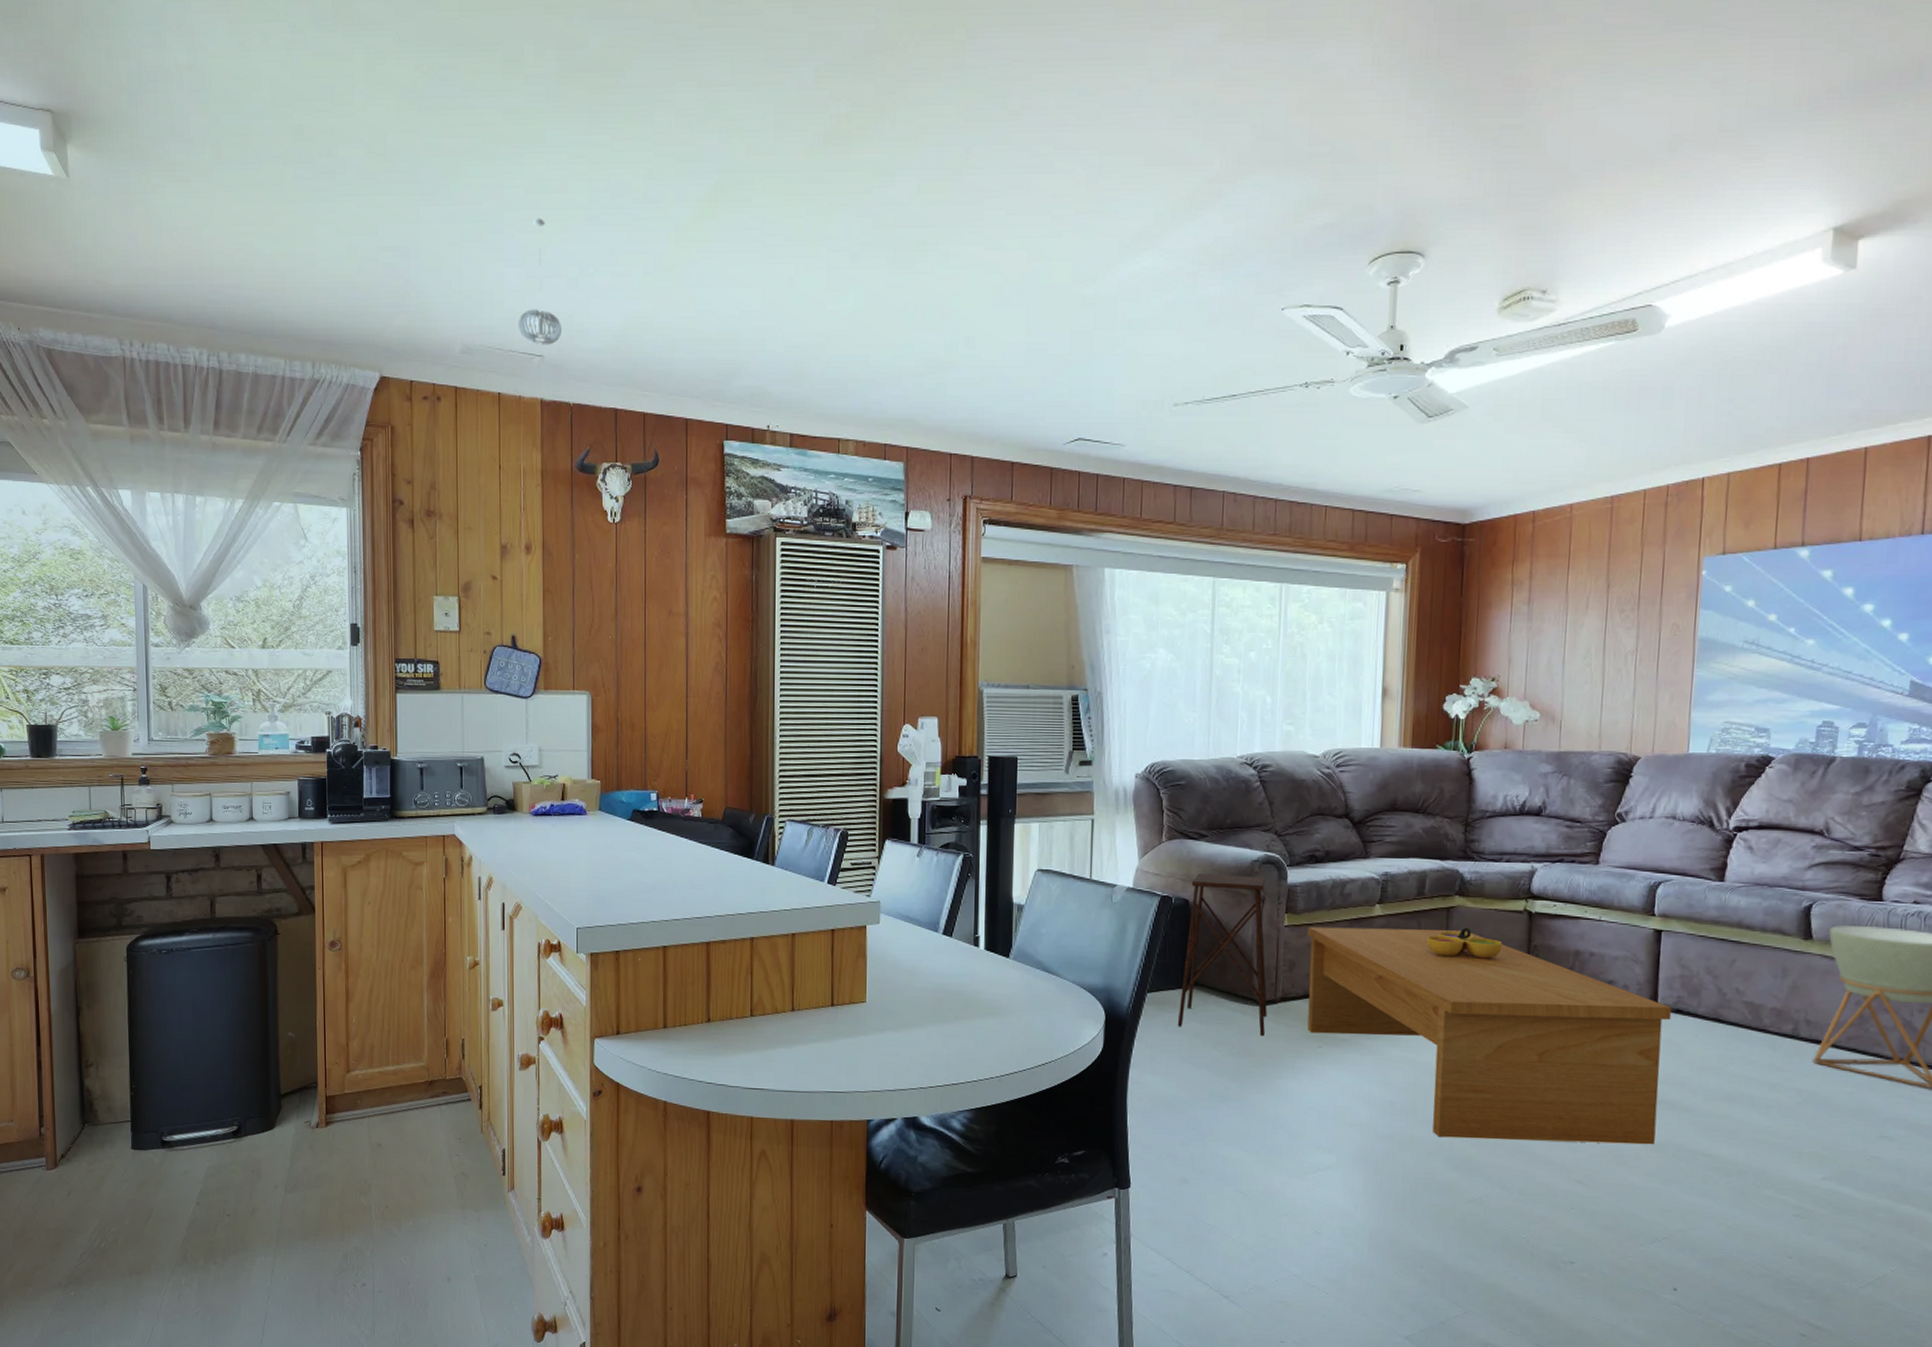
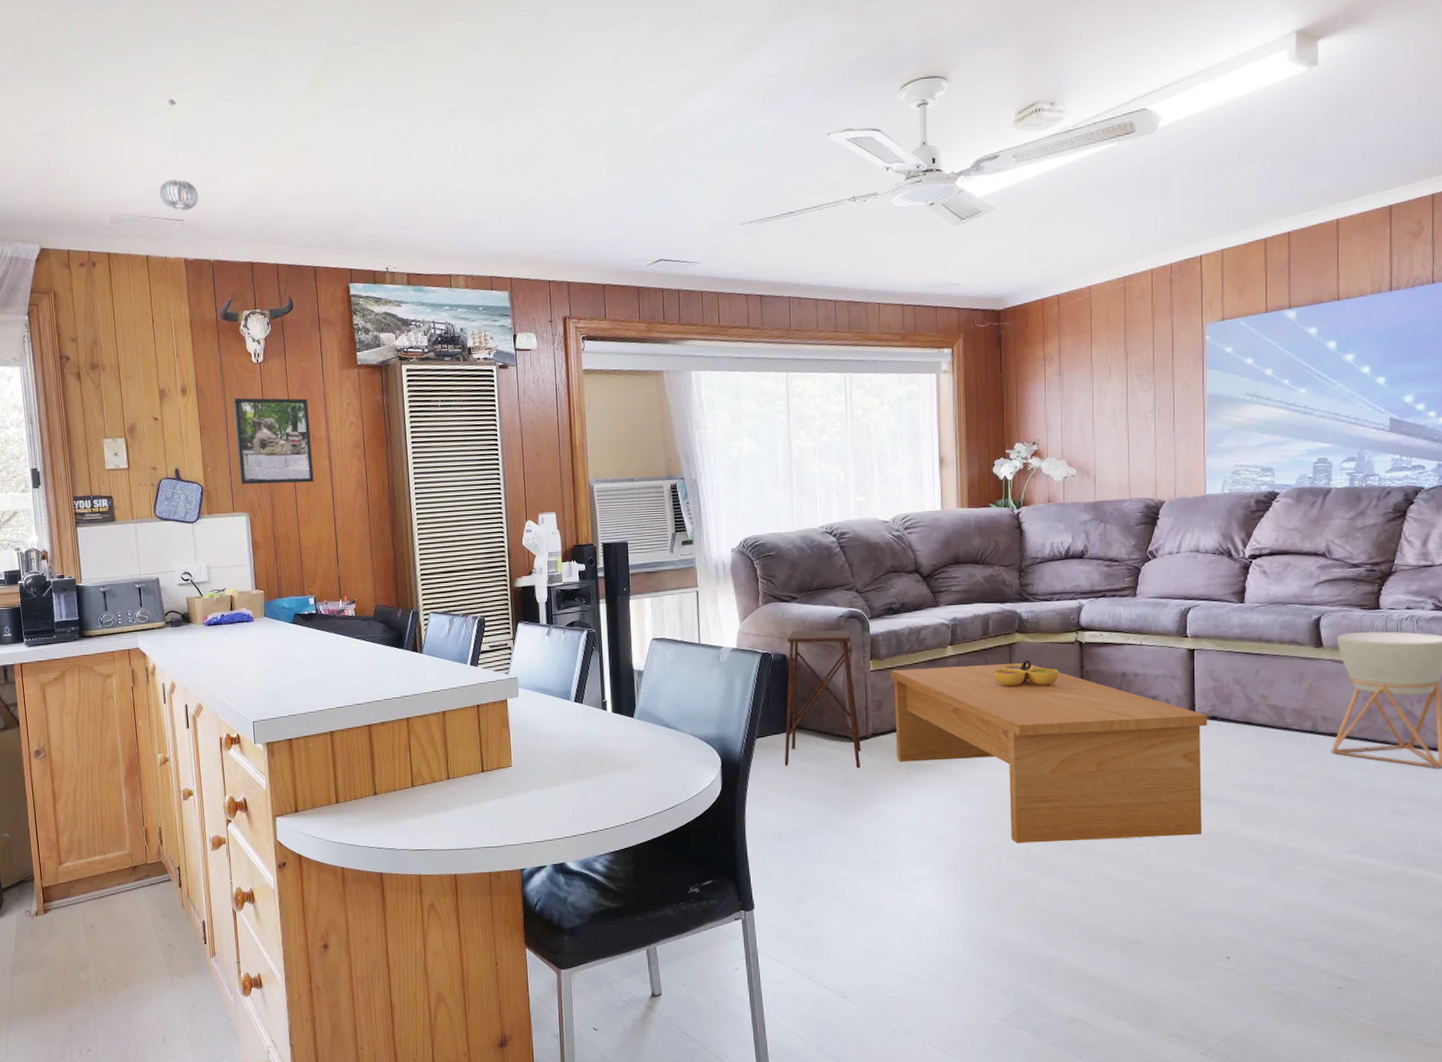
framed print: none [583,561,667,662] -> present [233,397,314,485]

